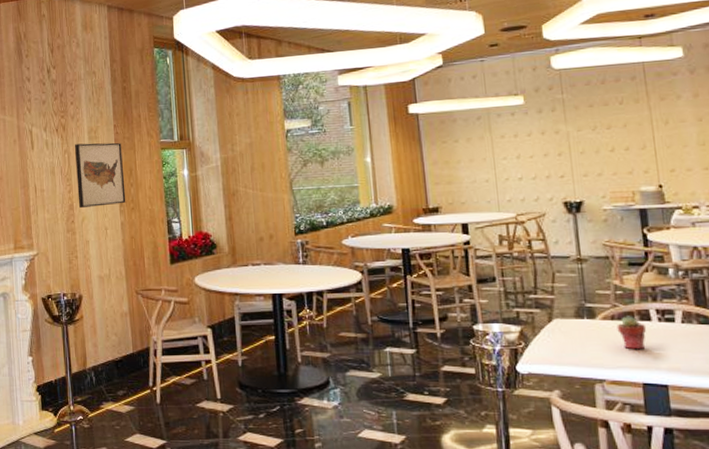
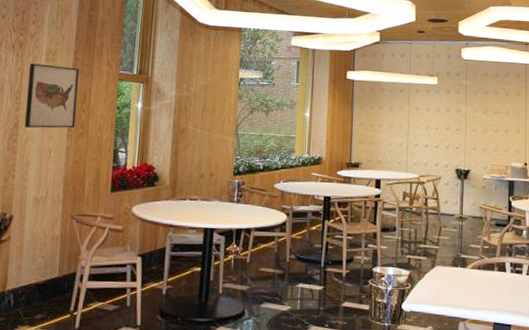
potted succulent: present [616,316,647,350] -> none [481,267,502,295]

